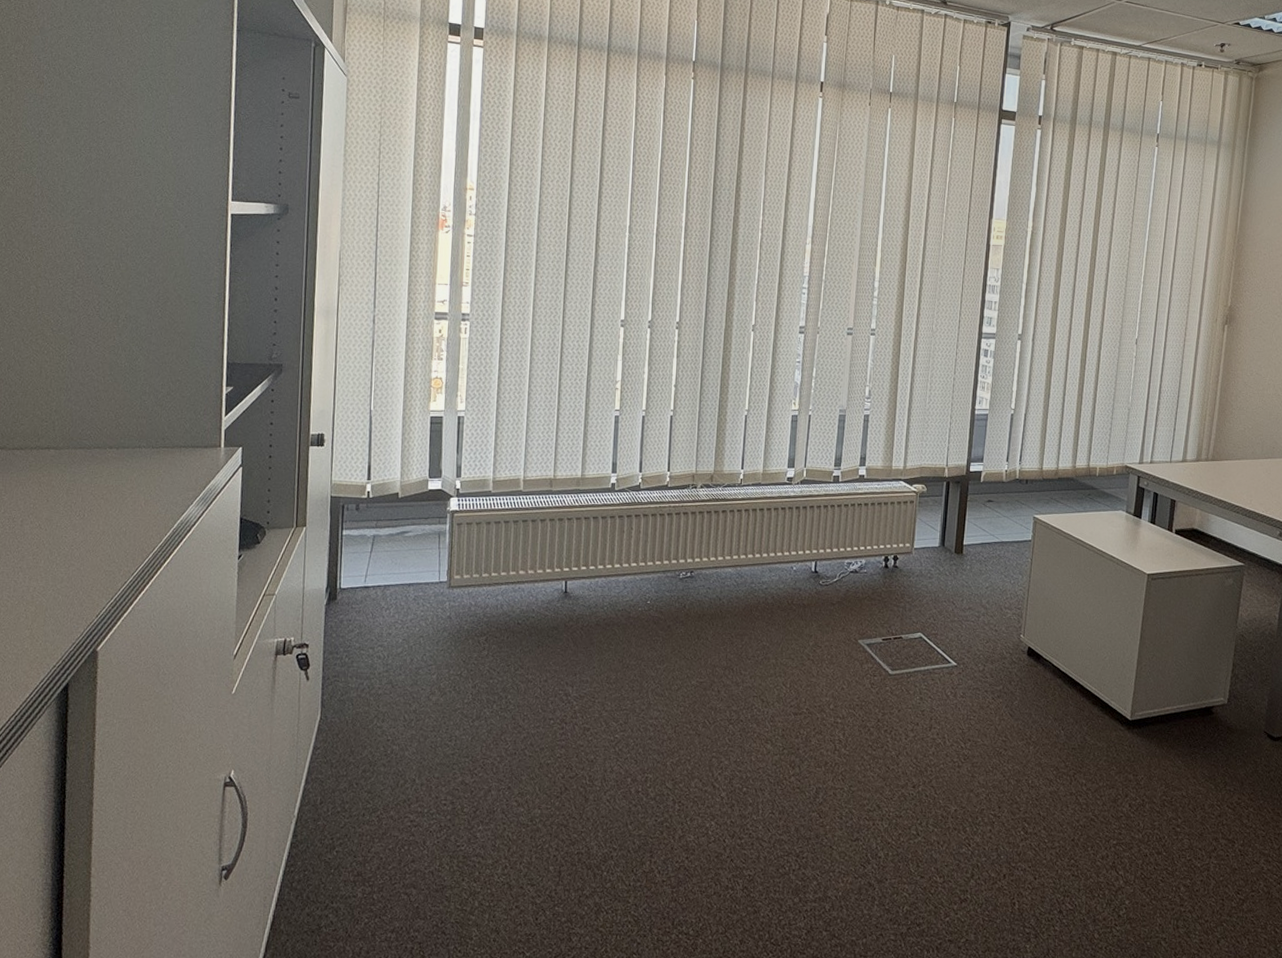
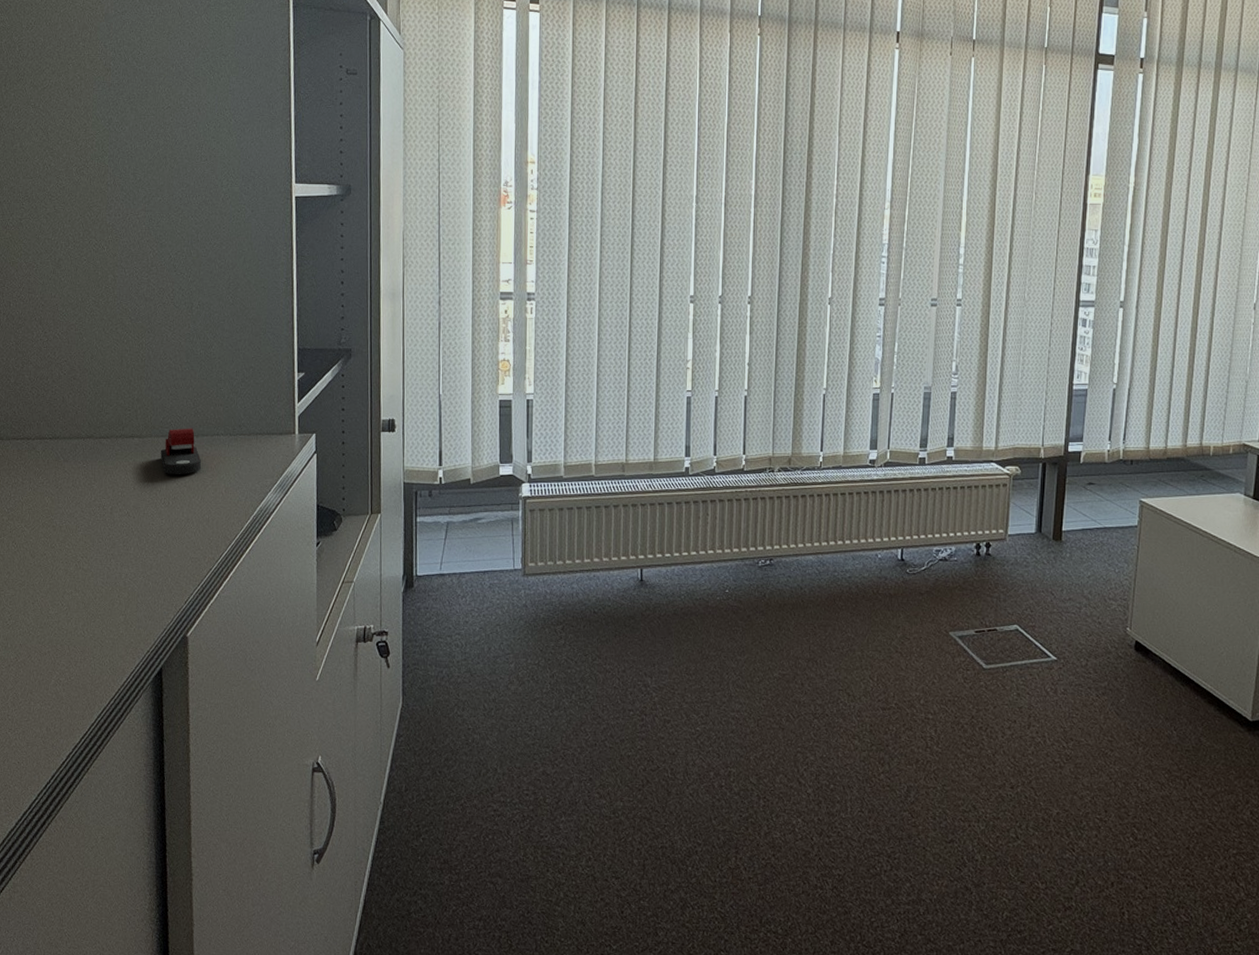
stapler: none [77,440,121,487] -> present [160,428,202,474]

